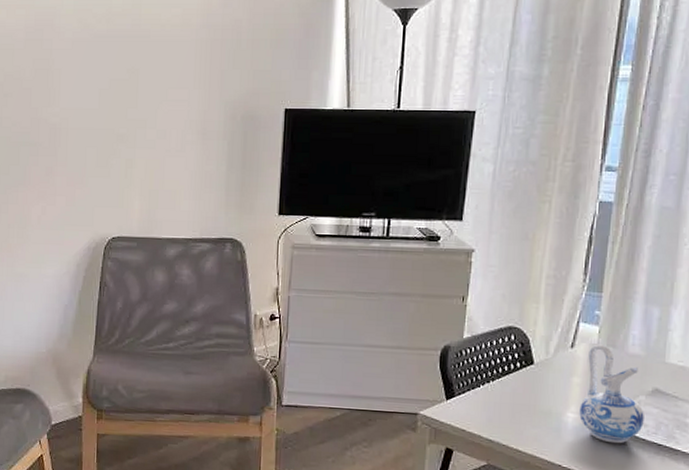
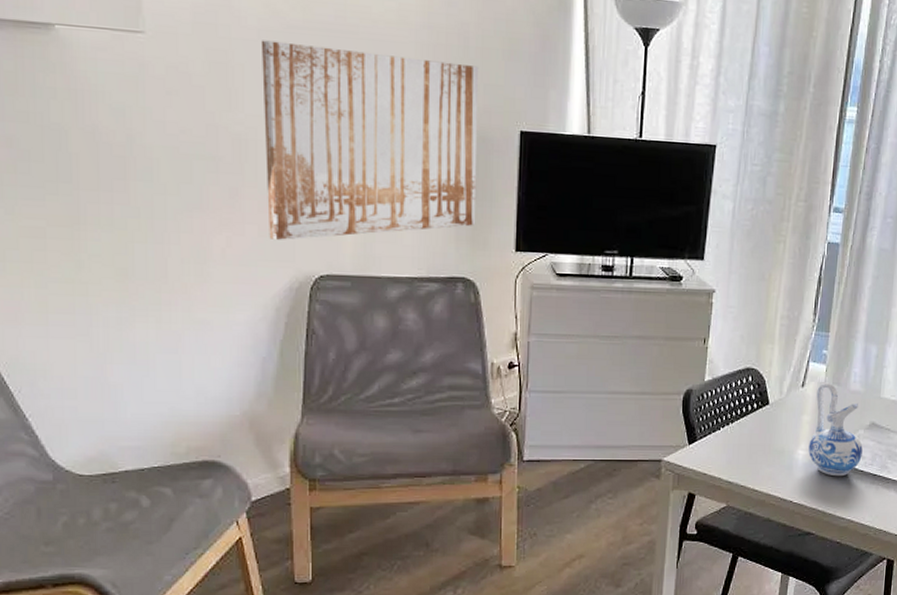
wall art: none [74,49,250,208] -> present [260,40,479,240]

